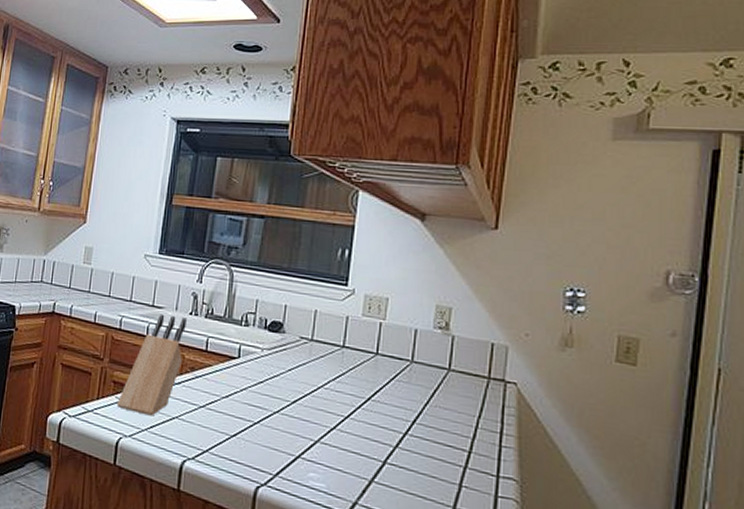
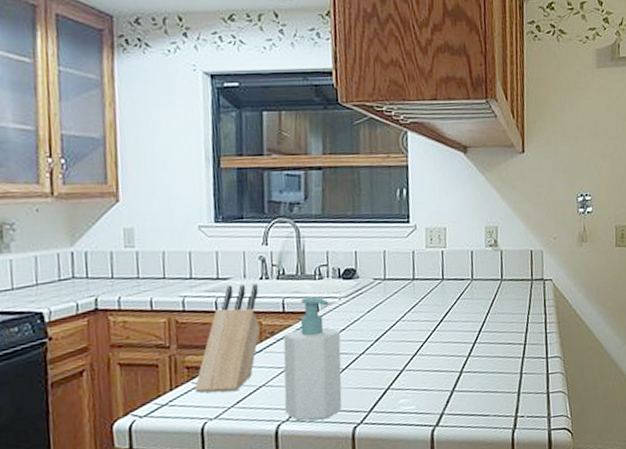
soap bottle: none [192,341,257,469] -> present [283,296,342,422]

